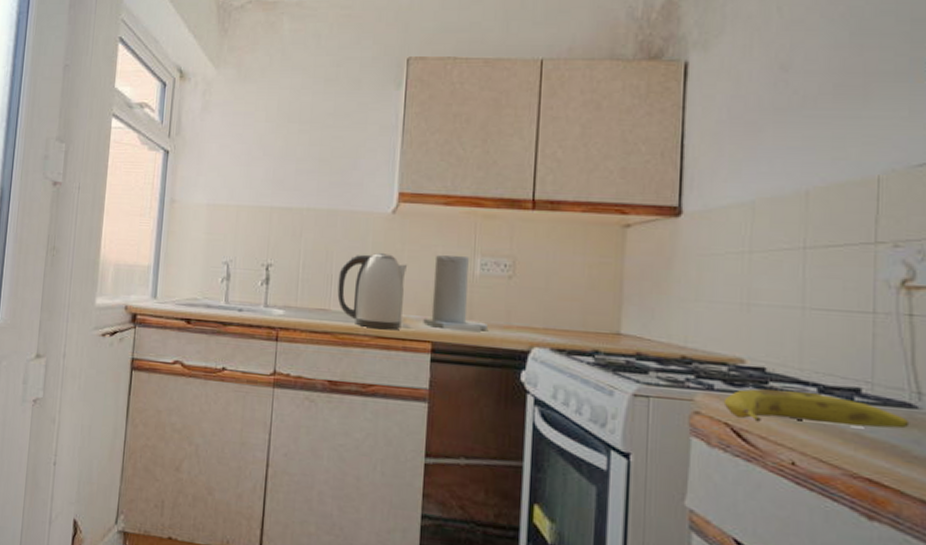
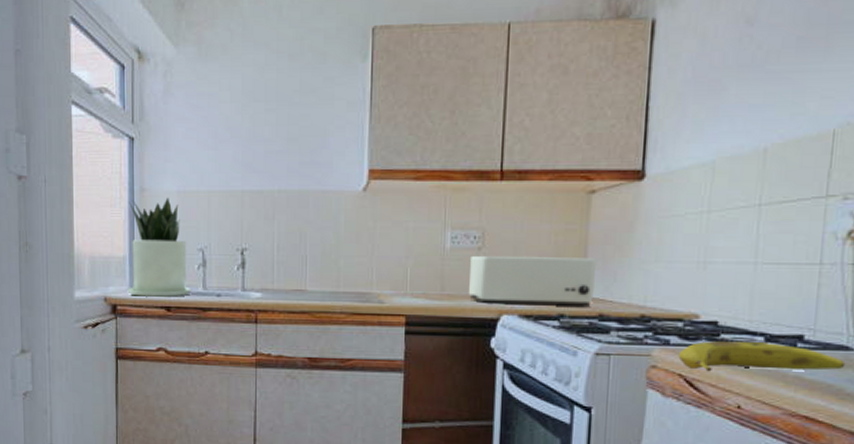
planter: none [148,210,215,310] -> present [126,197,193,297]
kettle: present [337,252,408,330] -> none [313,231,380,306]
paper towel: present [423,254,489,333] -> none [397,229,460,304]
toaster: none [497,285,633,345] -> present [468,257,597,308]

